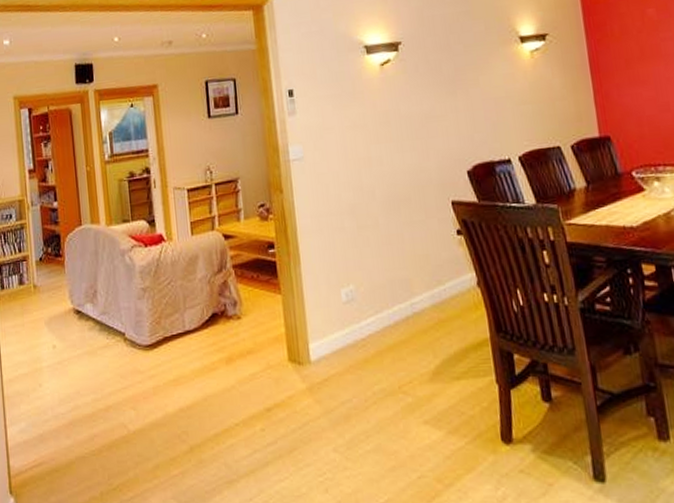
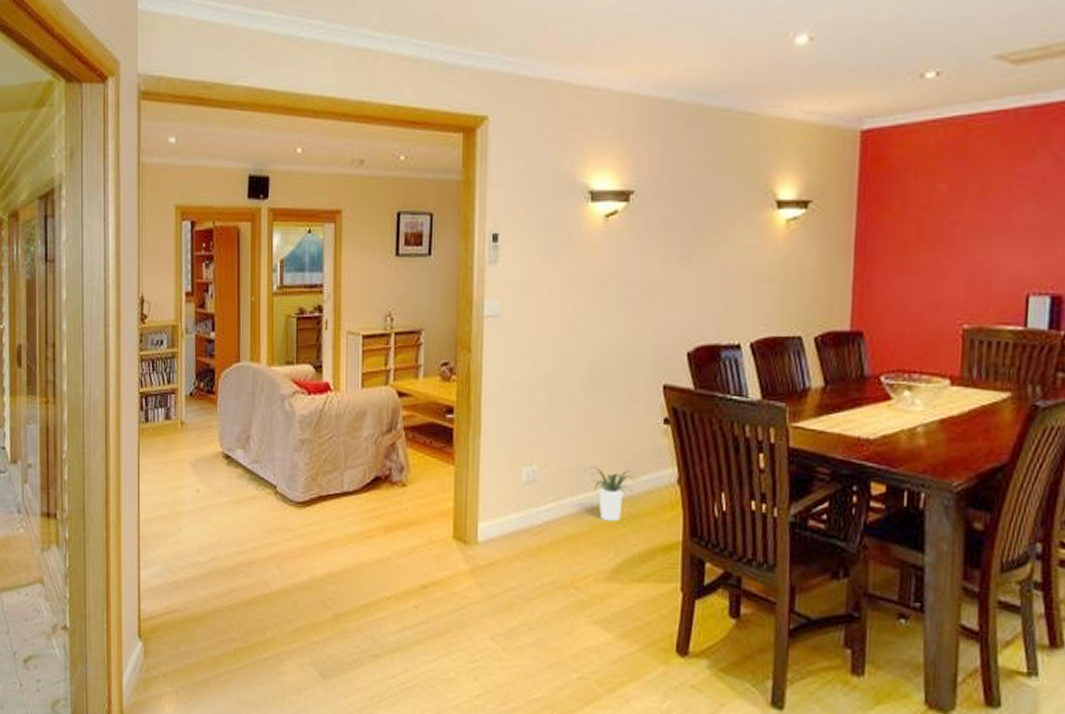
potted plant: none [395,279,443,327] -> present [584,467,638,521]

